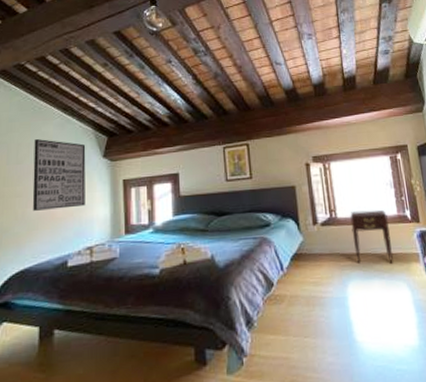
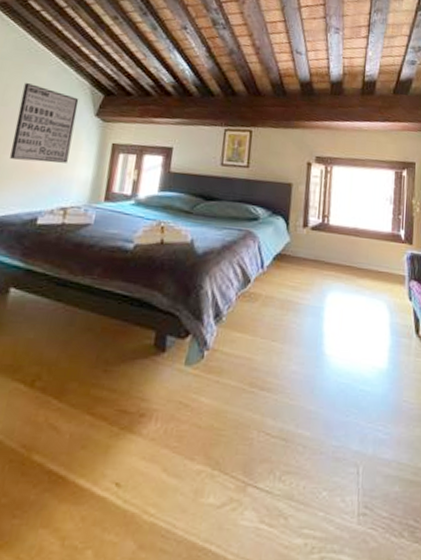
nightstand: present [350,209,394,264] -> none [341,221,382,281]

